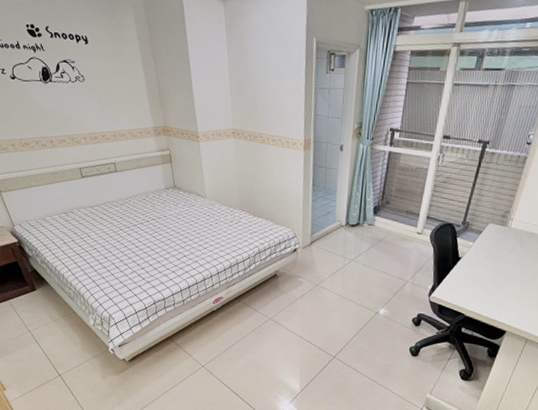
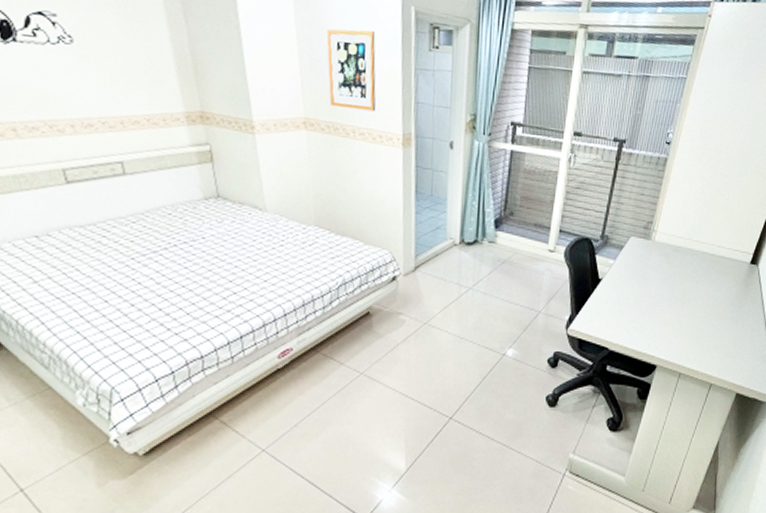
wall art: none [249,59,286,123] -> present [326,28,376,112]

